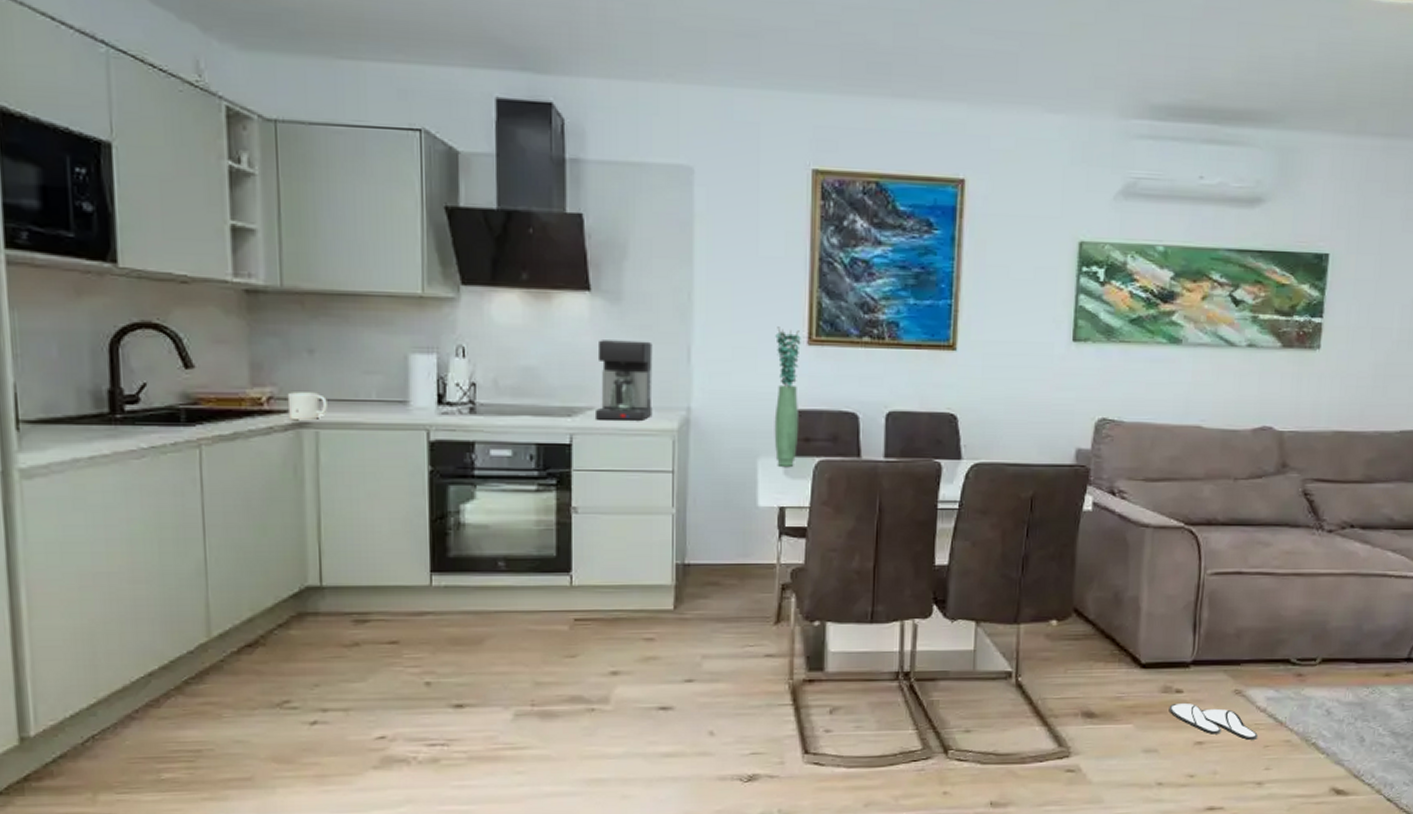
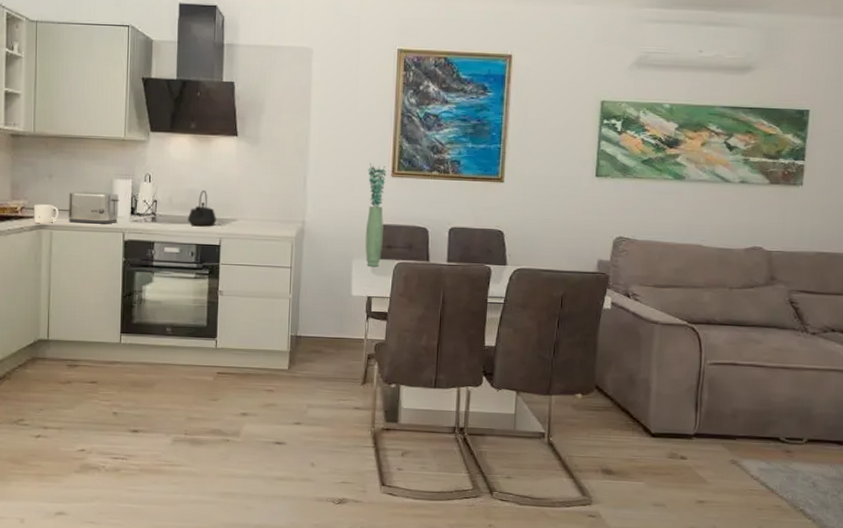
toaster: none [341,373,420,419] -> present [68,191,120,224]
kettle: none [521,367,566,419] -> present [187,189,217,227]
coffee maker: present [594,340,653,422] -> none [237,171,279,231]
slippers: present [1169,703,1258,740] -> none [675,468,752,503]

